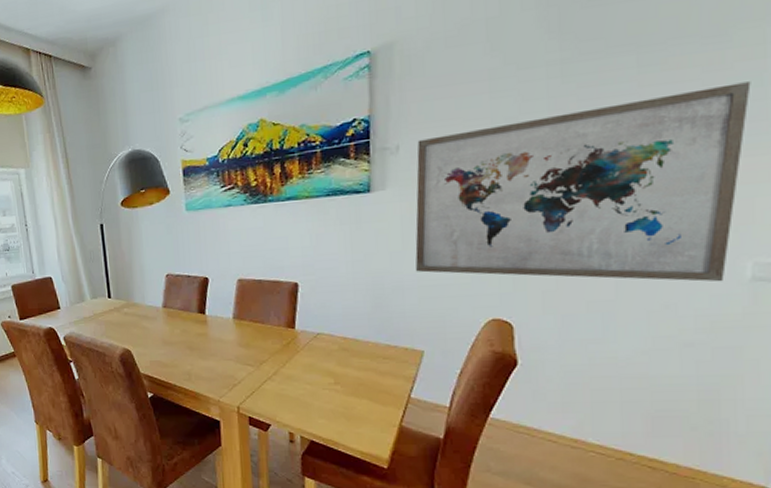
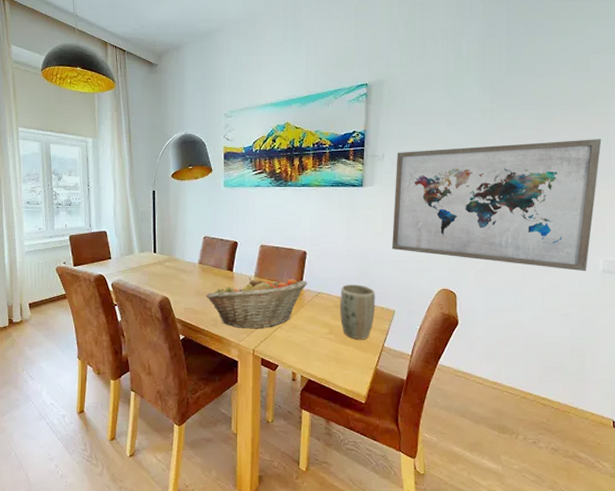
fruit basket: none [174,318,303,383] -> present [205,278,308,329]
plant pot: none [346,320,396,390] -> present [340,284,376,340]

